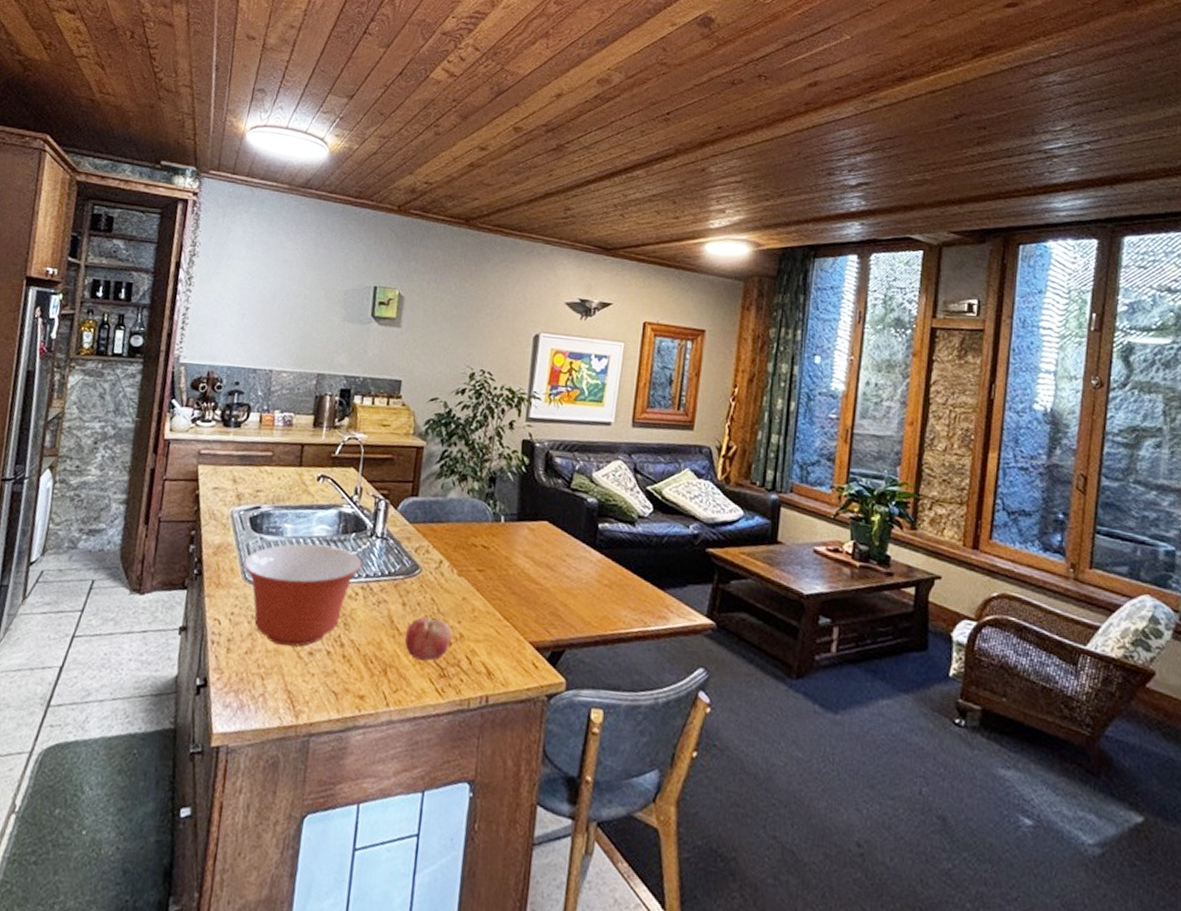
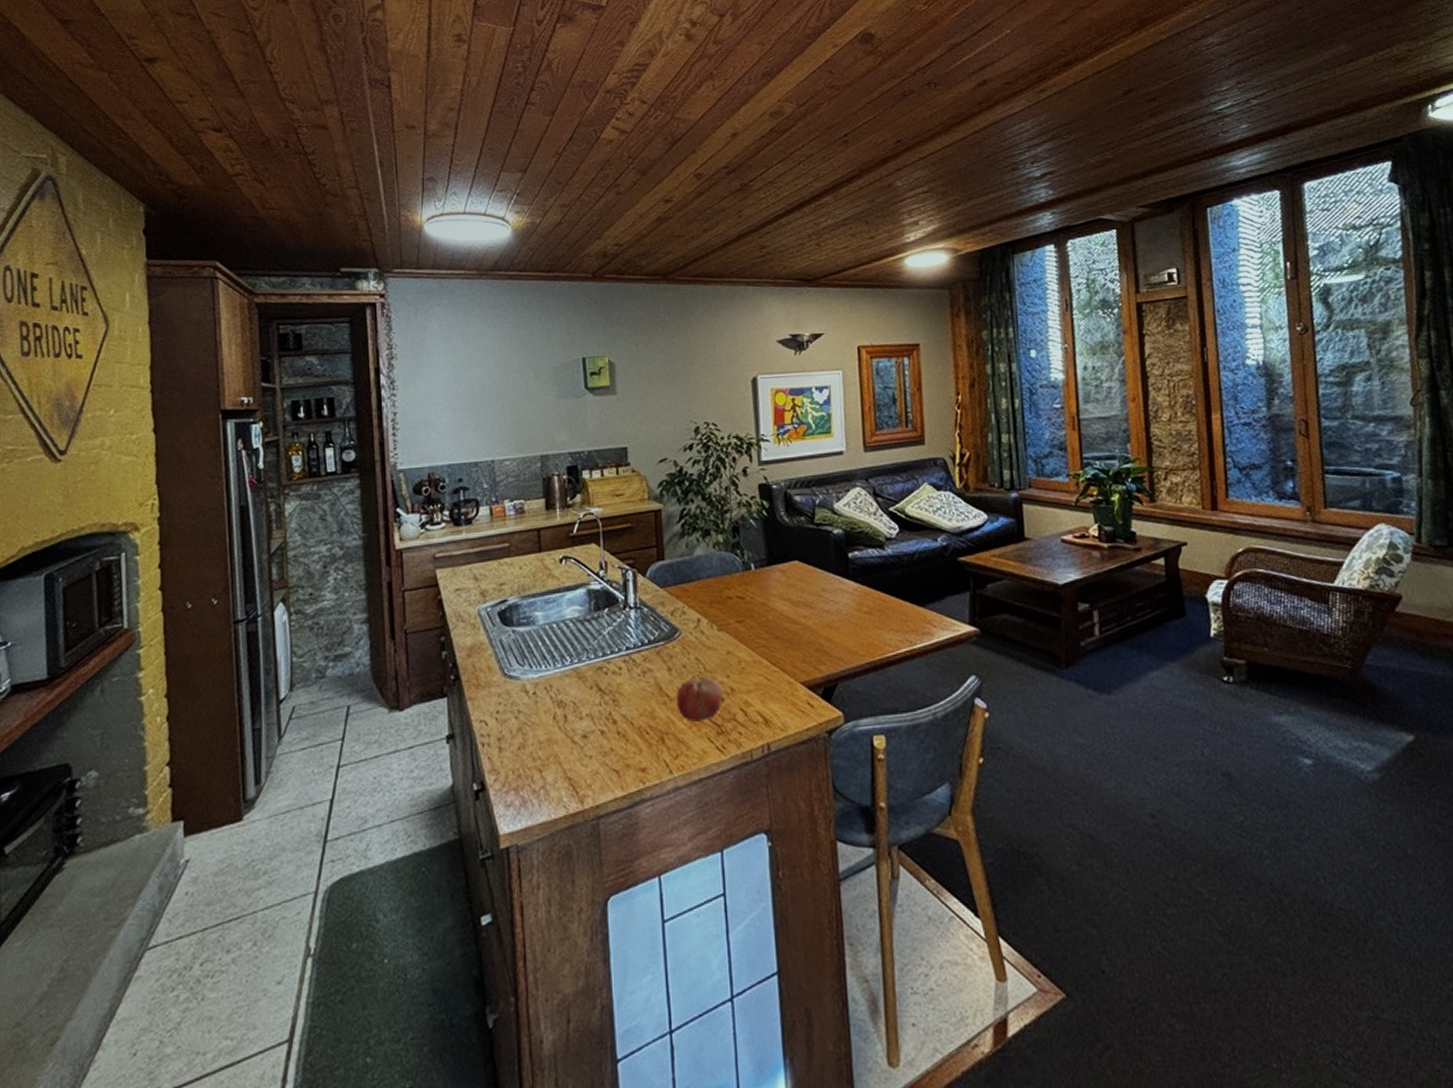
mixing bowl: present [243,543,363,647] -> none [500,625,620,734]

